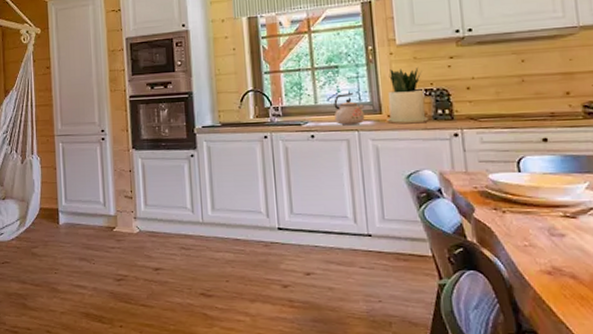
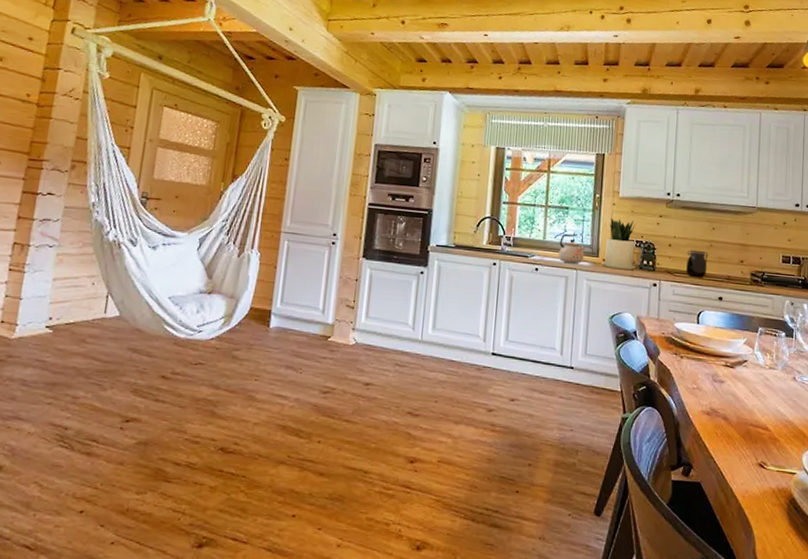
jar: none [491,88,521,121] -> present [686,249,708,278]

